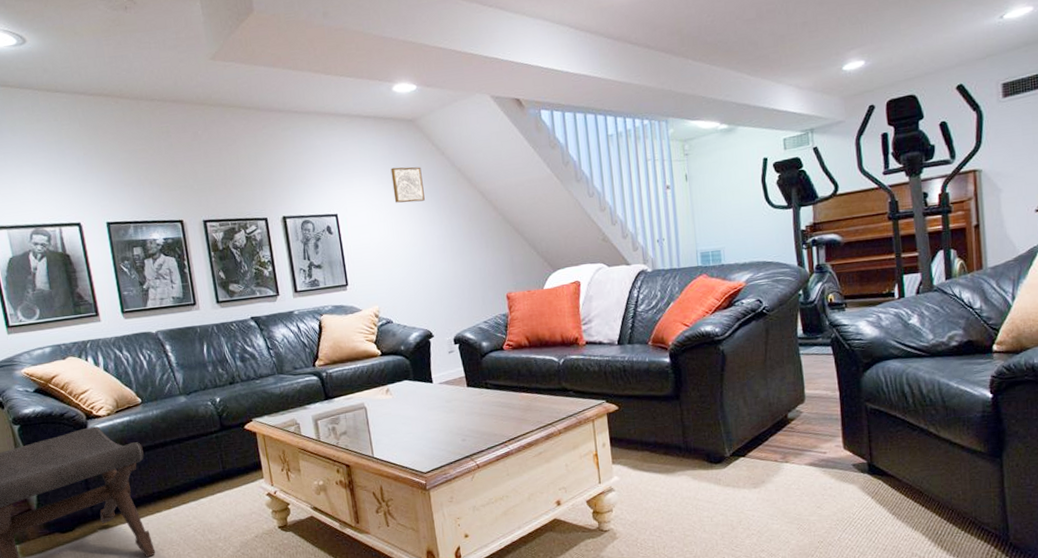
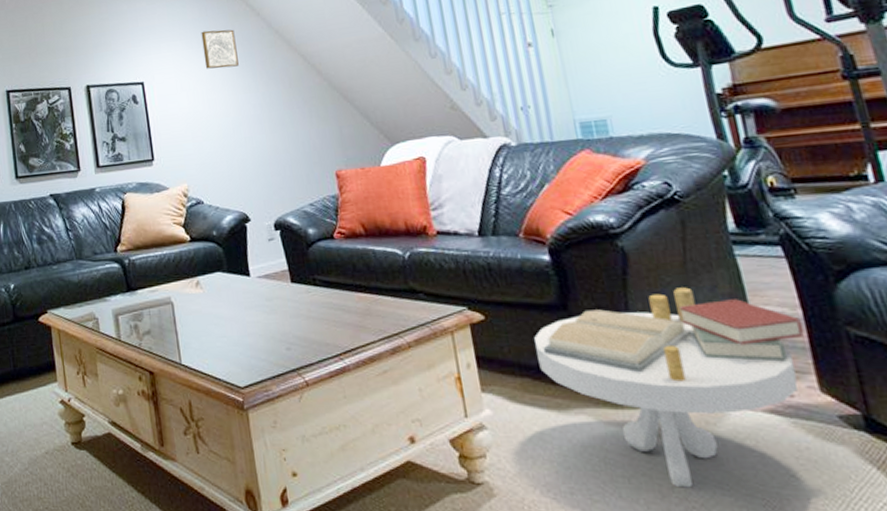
side table: none [654,379,838,521] -> present [534,287,804,488]

